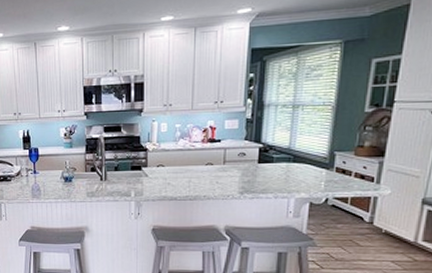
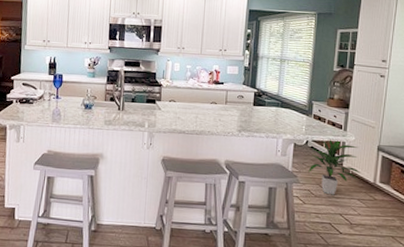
indoor plant: none [328,194,398,258] -> present [308,139,361,195]

